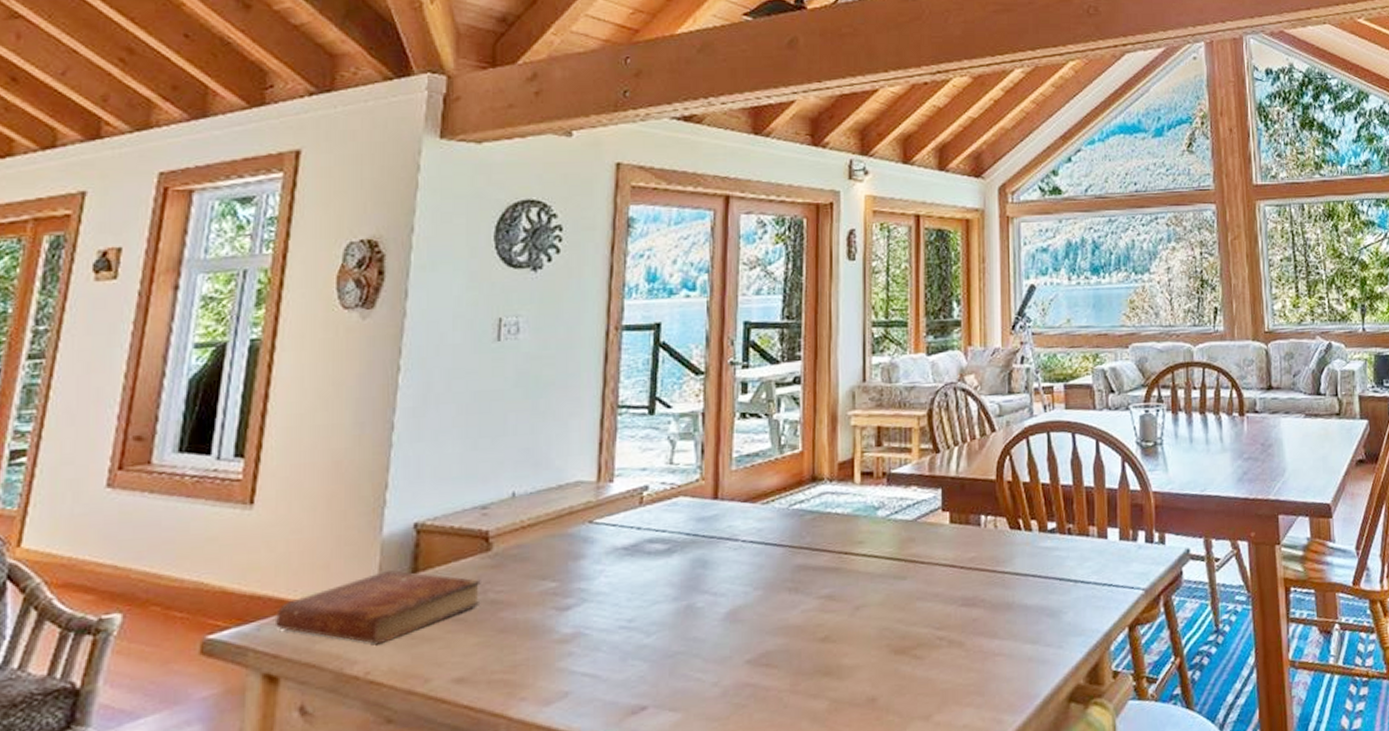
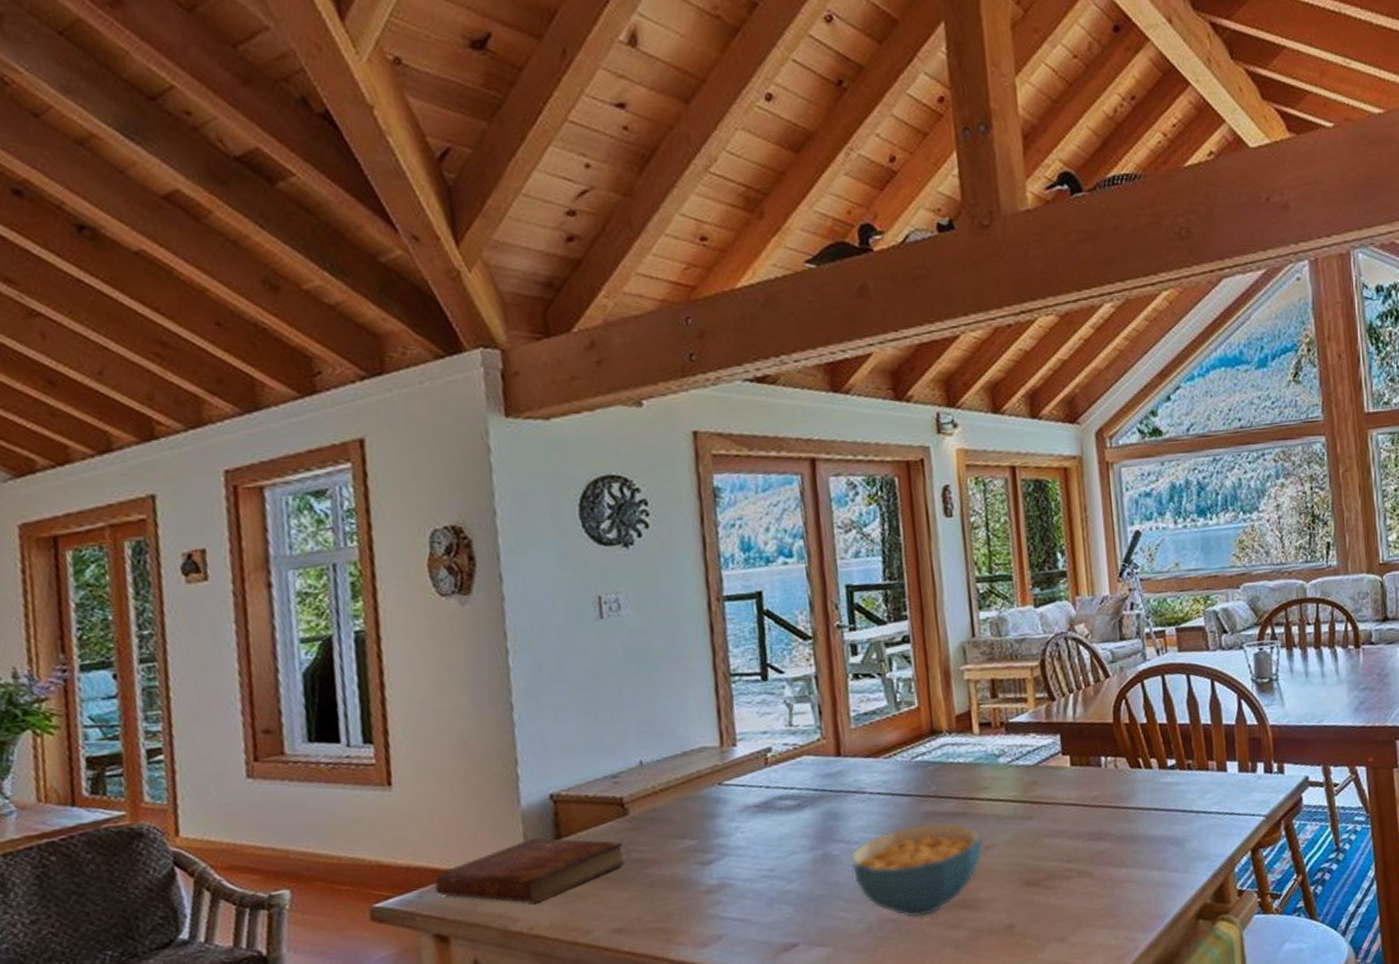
cereal bowl: none [714,577,853,684] -> present [850,821,983,918]

